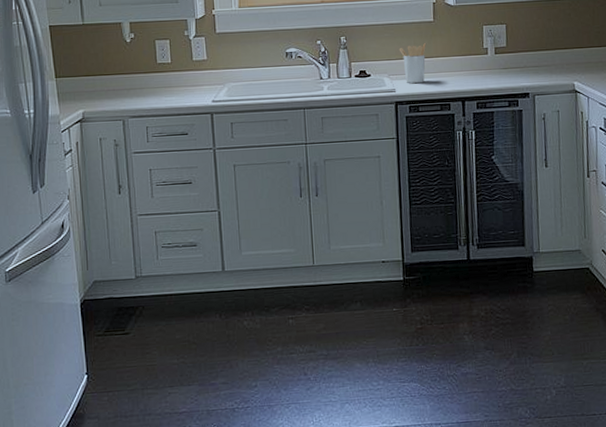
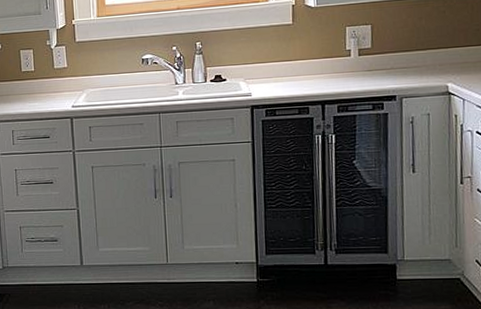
utensil holder: present [399,42,427,83] -> none [255,45,285,87]

